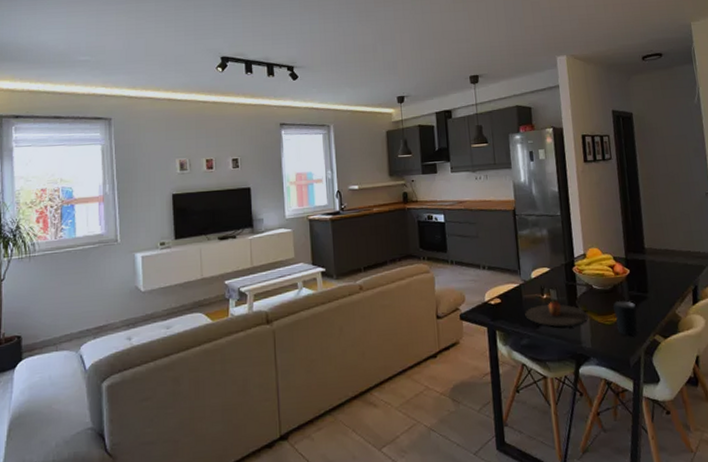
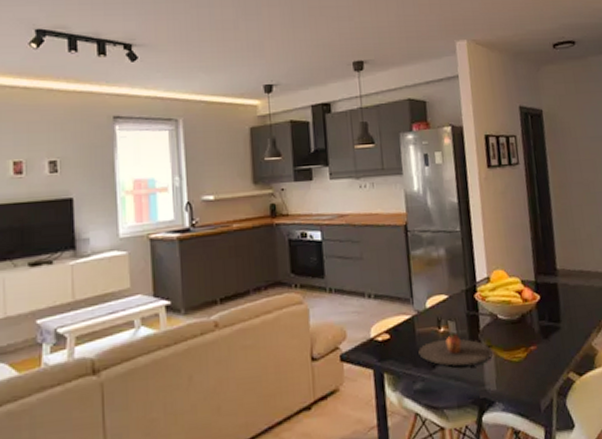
mug: present [612,300,638,336] -> none [520,332,550,375]

